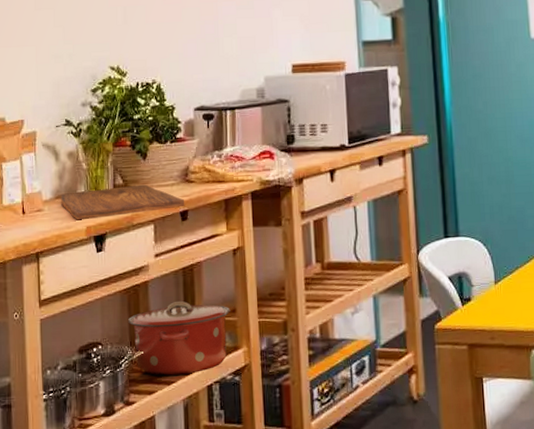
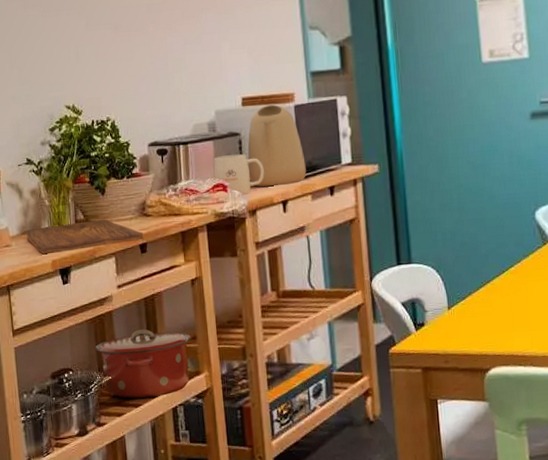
mug: none [260,120,312,164] -> present [213,153,264,196]
kettle: none [296,73,355,156] -> present [247,105,307,187]

